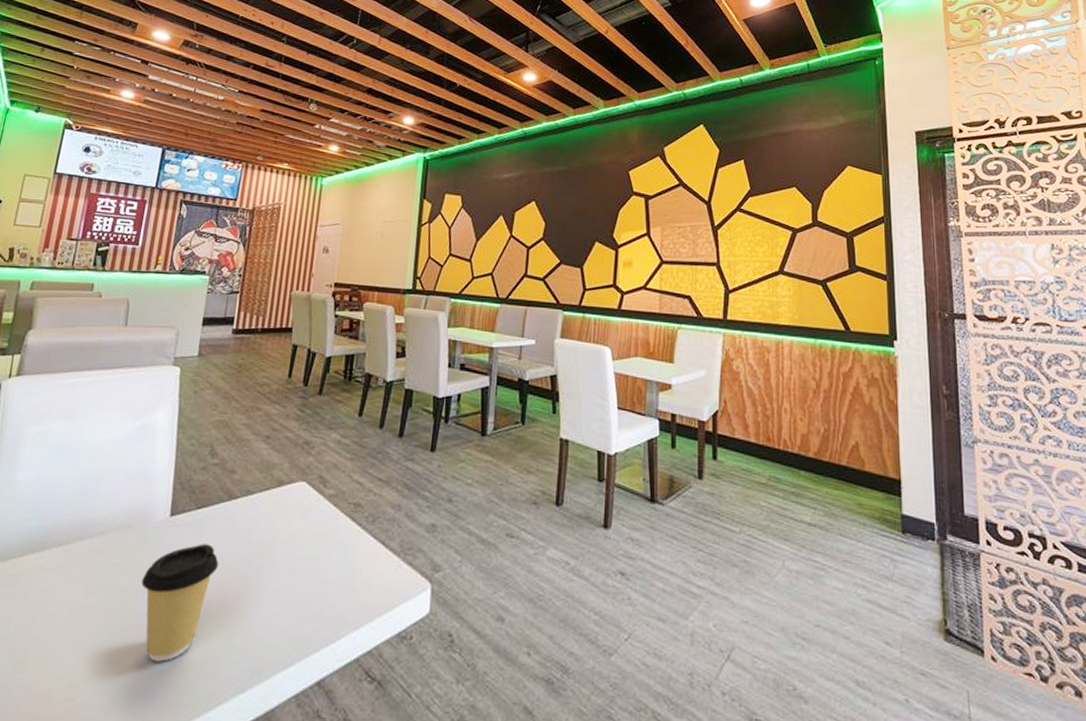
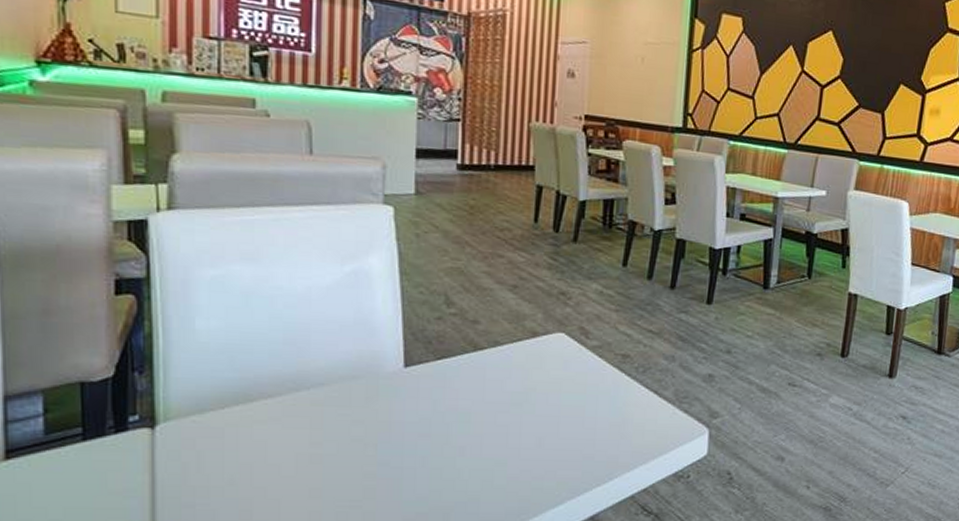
coffee cup: present [141,544,219,662] -> none [379,394,470,505]

